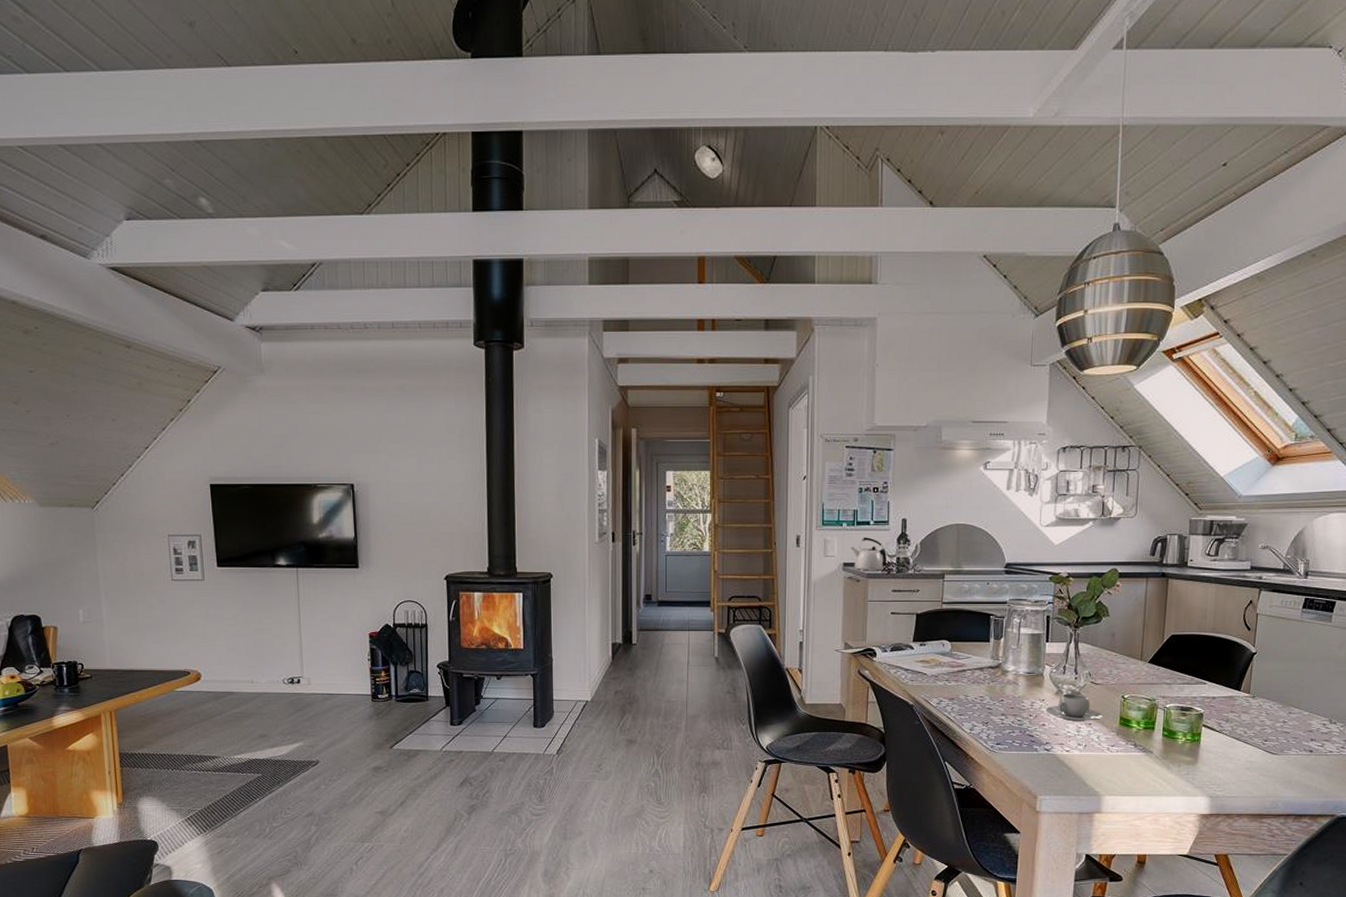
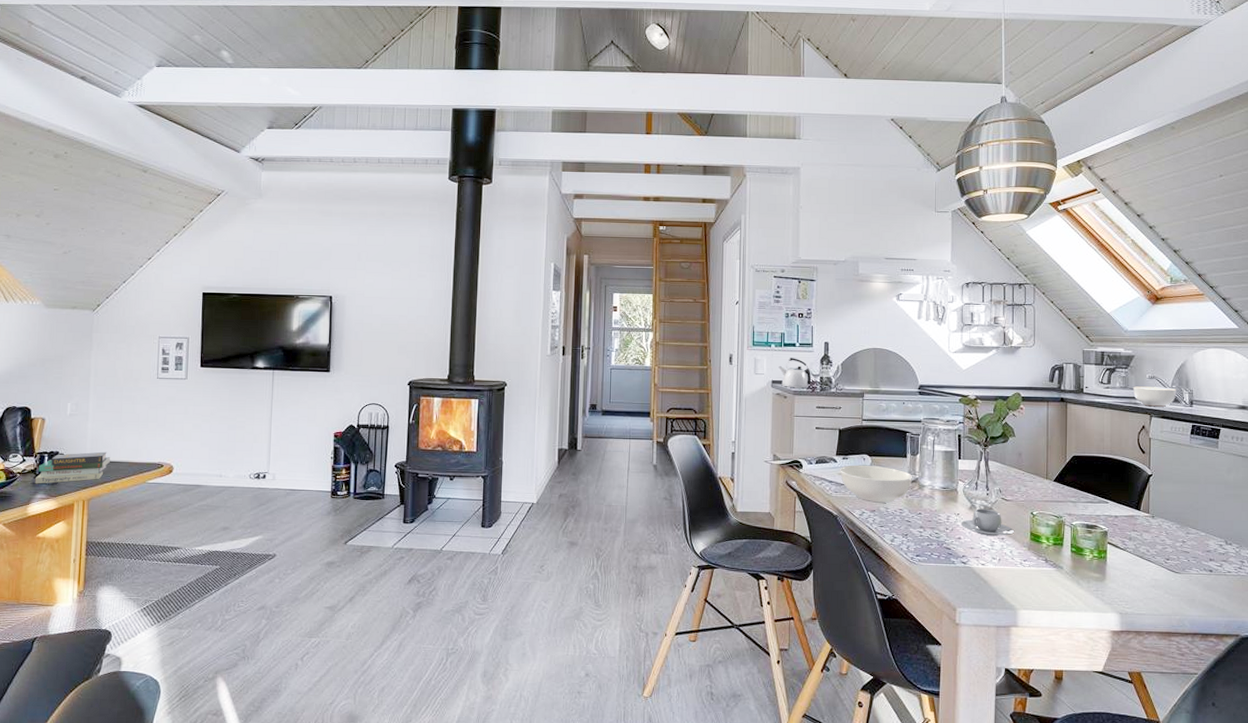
books: none [56,660,133,696] -> present [35,451,110,484]
bowl: none [917,651,996,690] -> present [840,465,913,503]
bowl: none [1242,557,1291,579] -> present [1132,386,1177,407]

